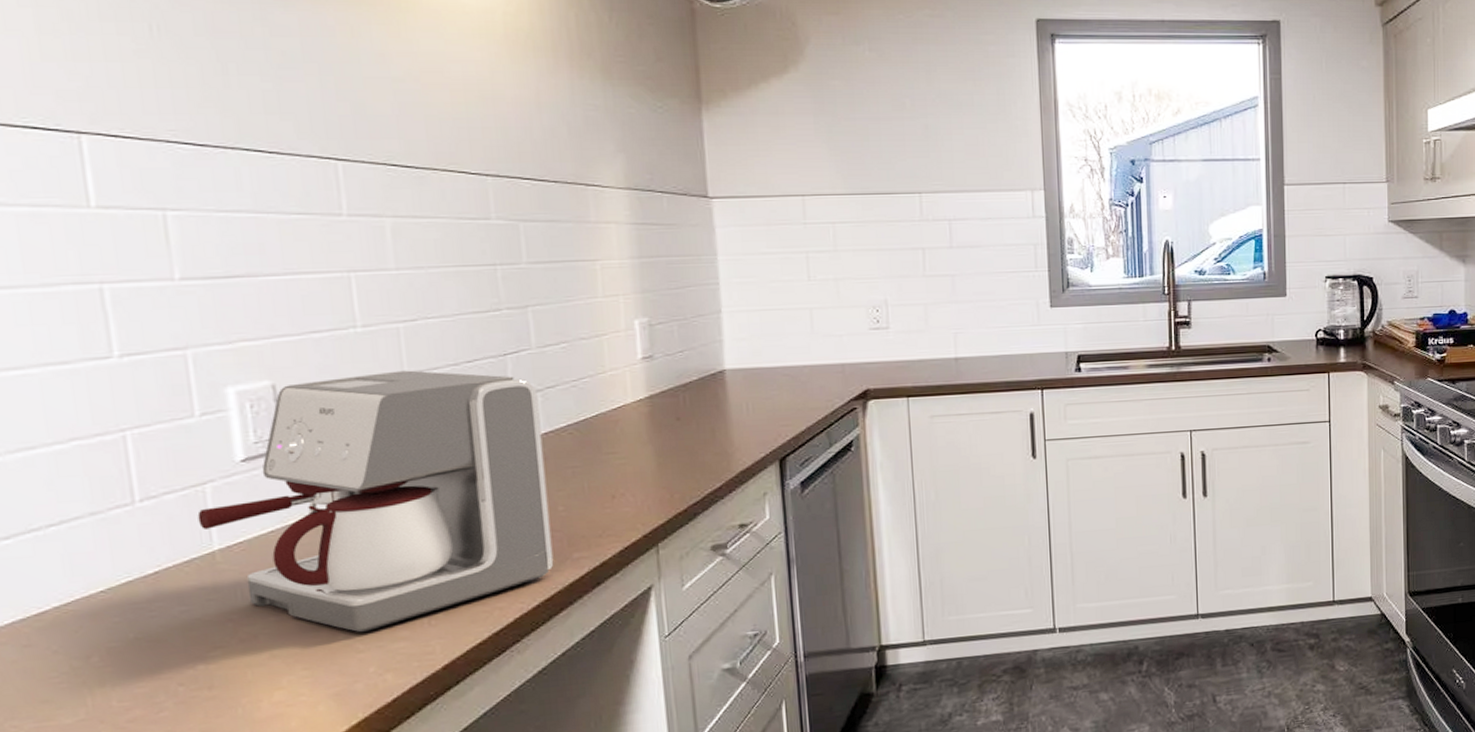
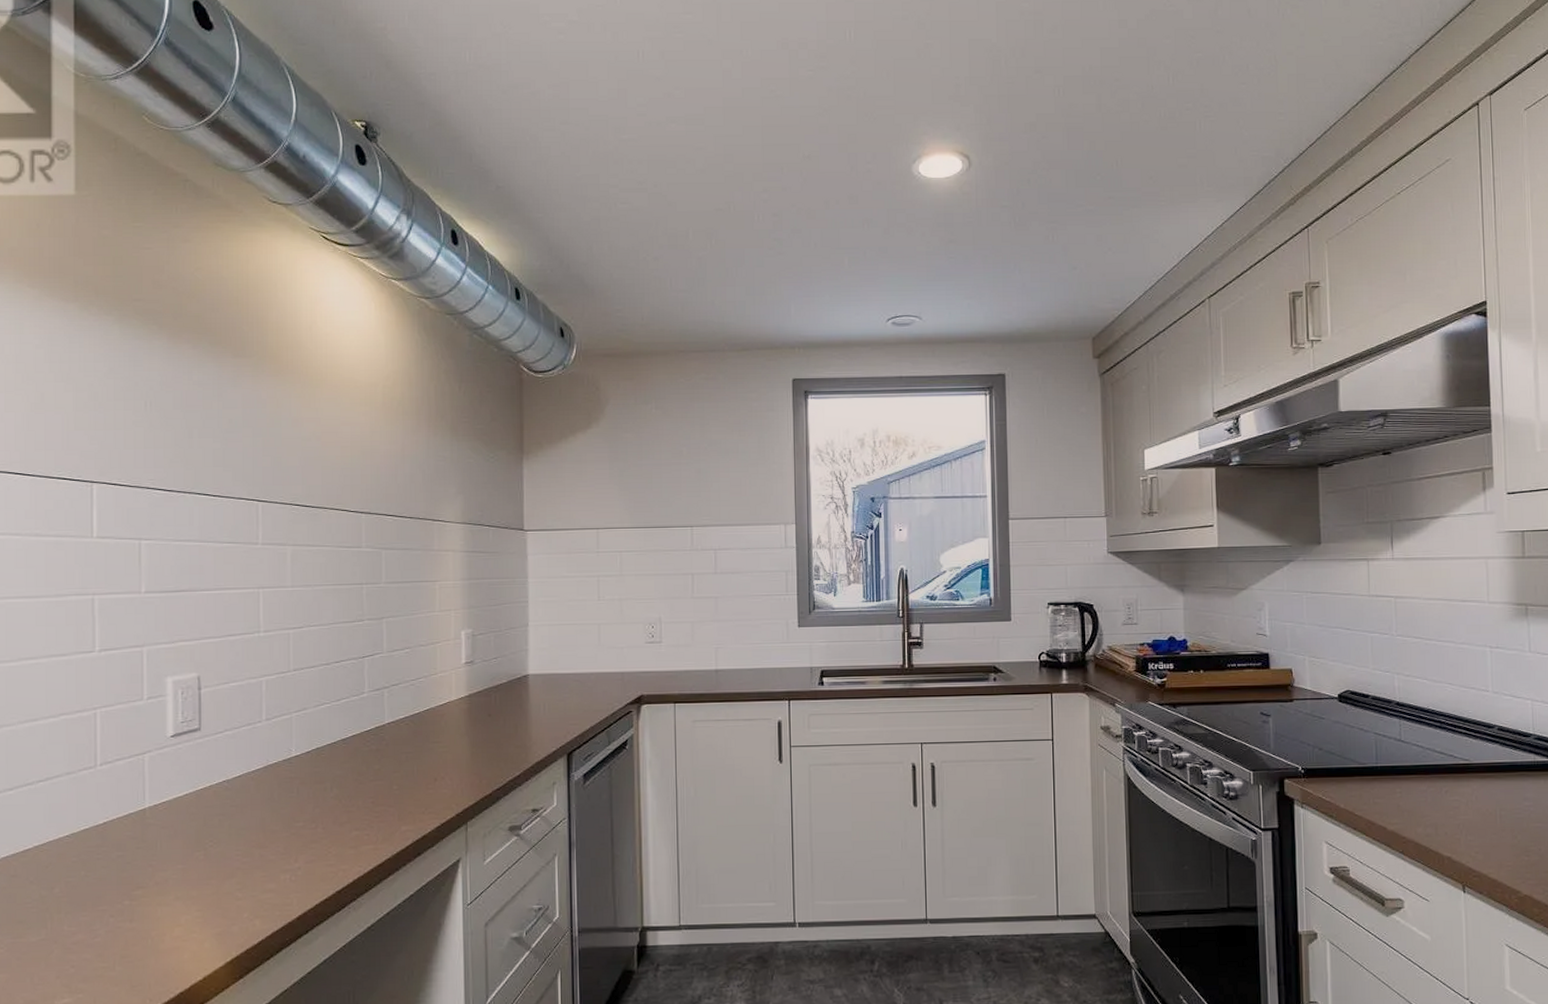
coffee maker: present [197,370,554,633] -> none [137,668,387,883]

